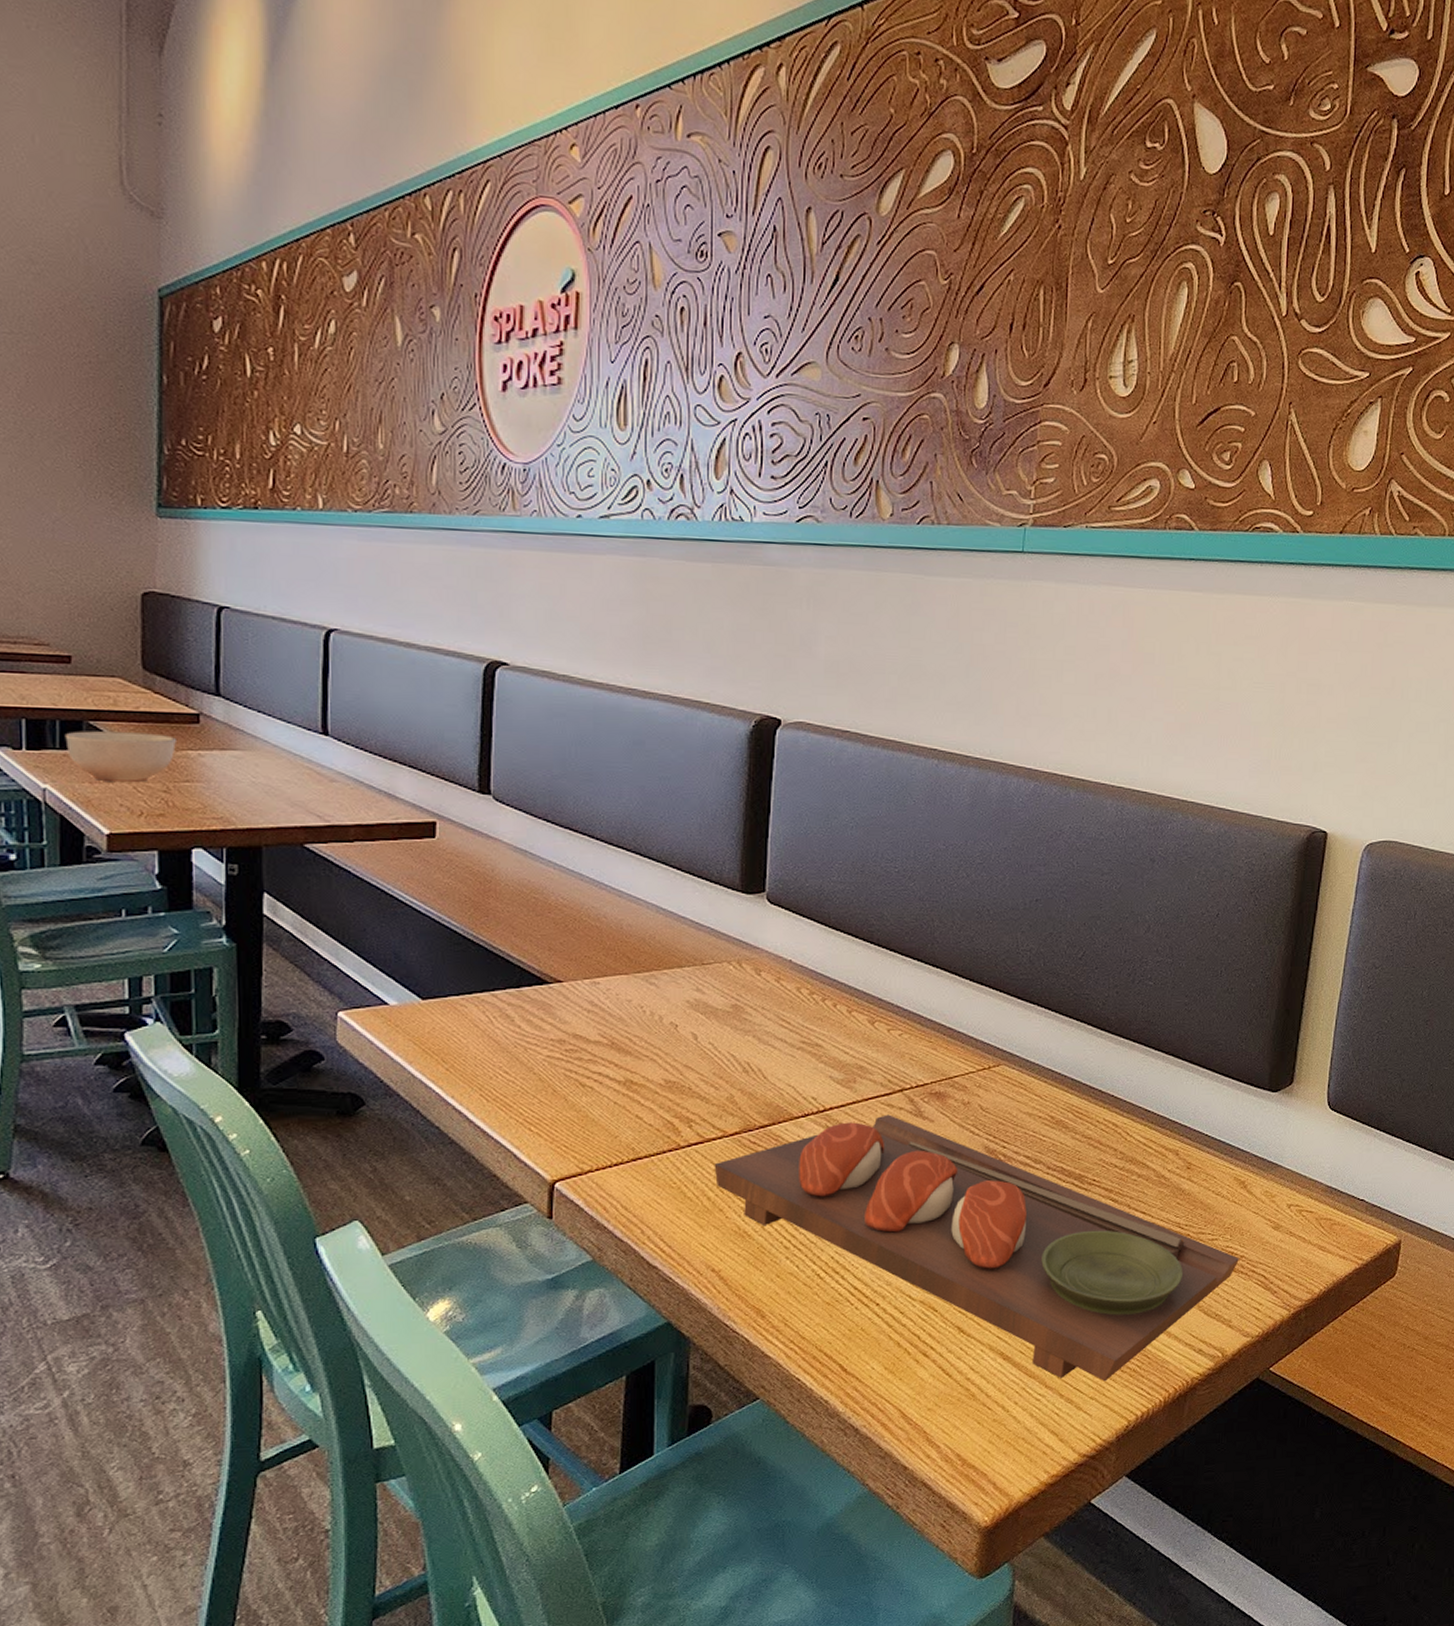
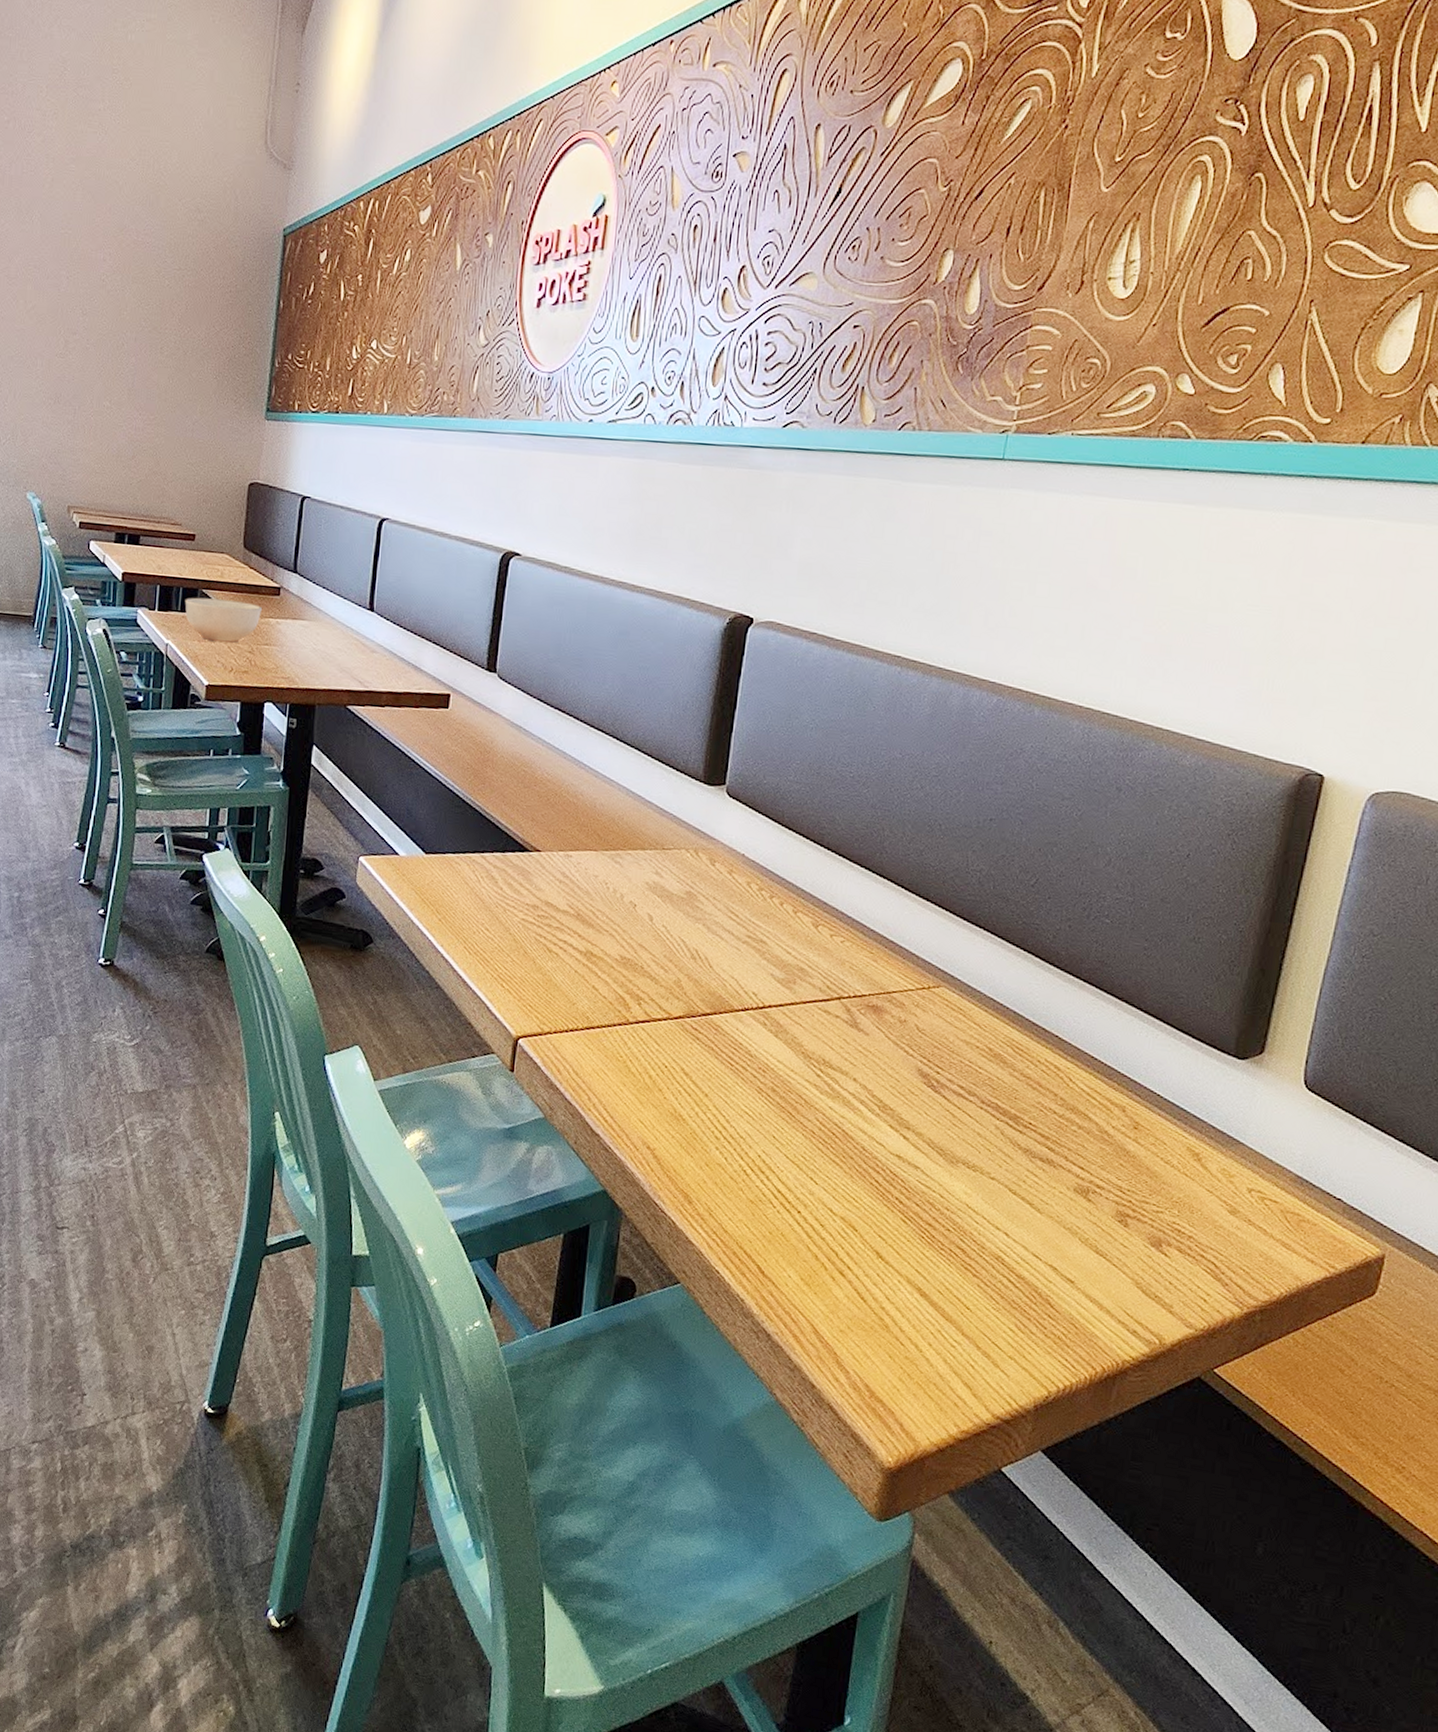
sushi platter: present [714,1114,1239,1382] -> none [657,1020,1187,1343]

